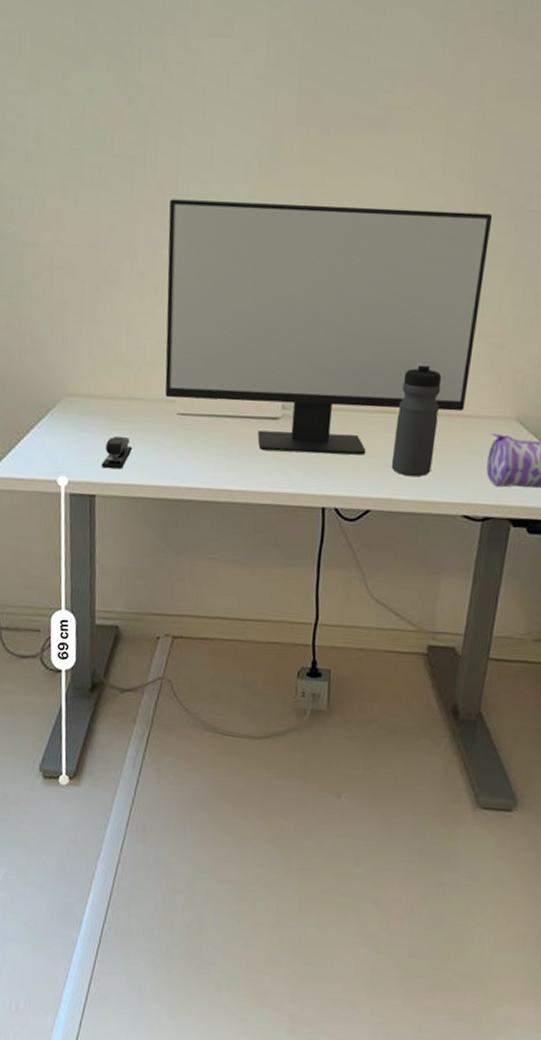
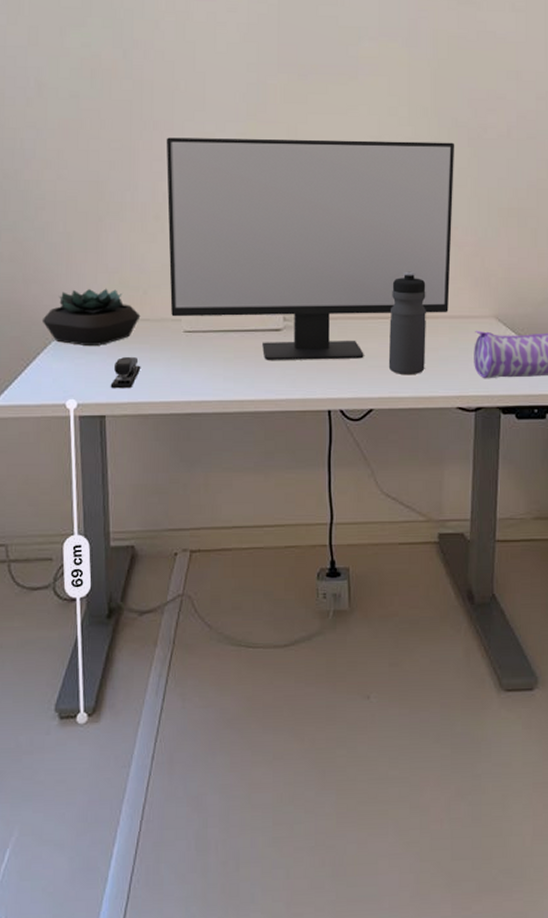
succulent plant: none [36,363,134,423] -> present [41,288,141,345]

